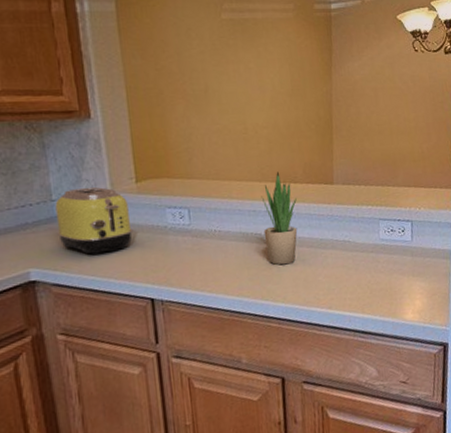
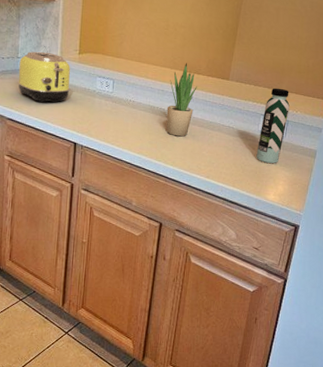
water bottle: none [382,183,411,277] -> present [256,88,290,164]

